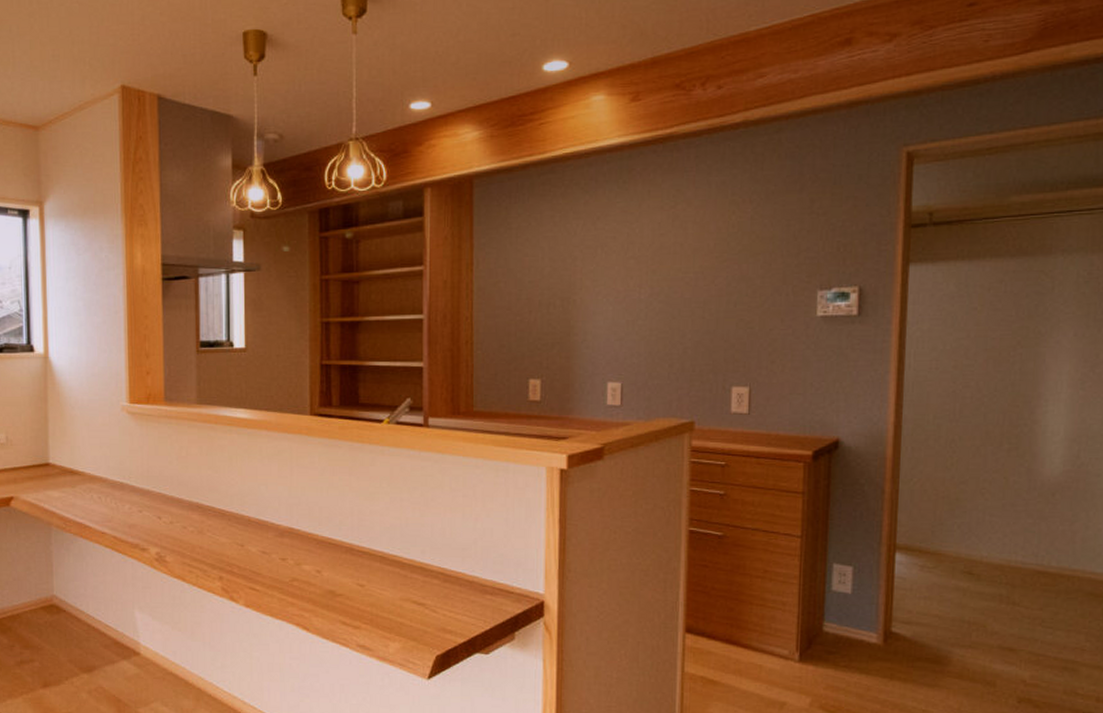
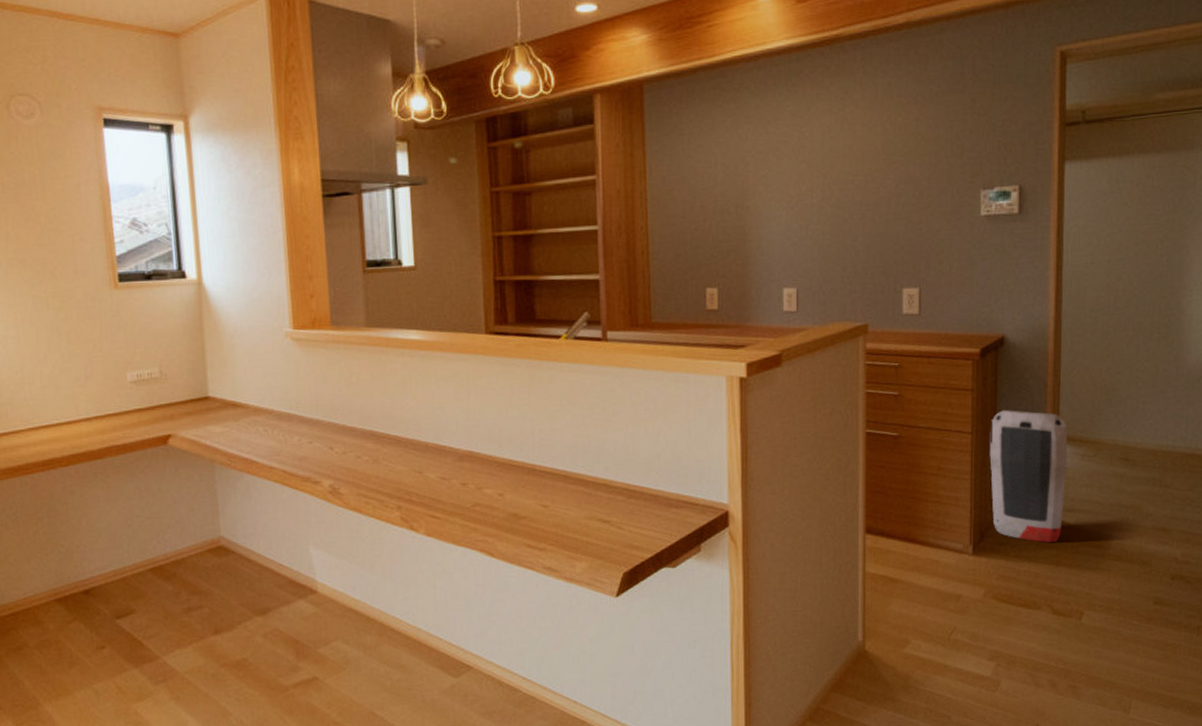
air purifier: none [820,514,906,655] -> present [989,409,1068,543]

